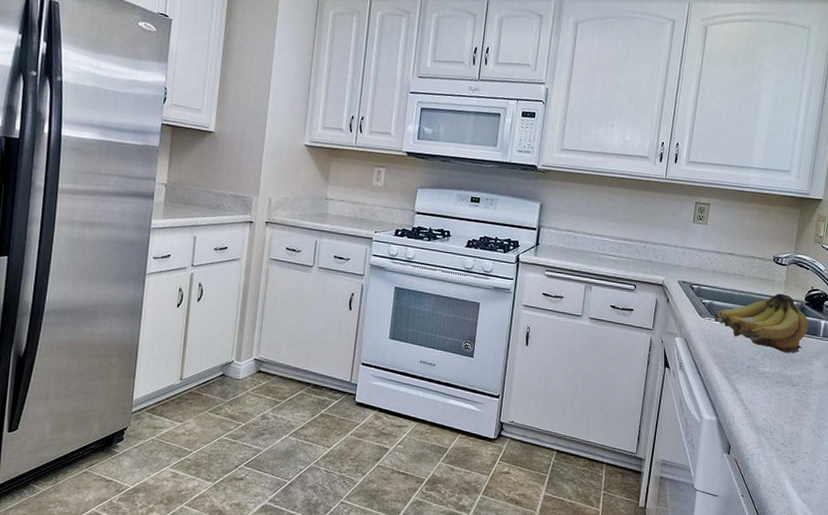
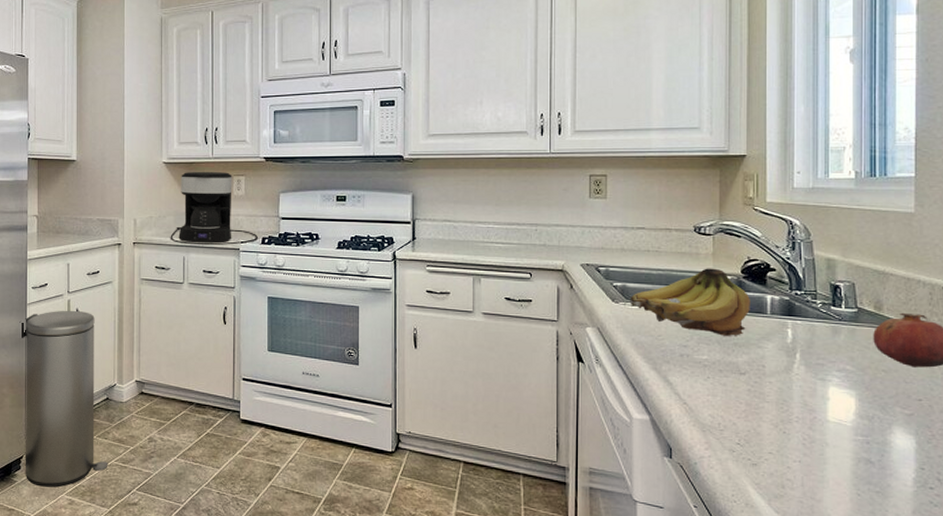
pedal bin: none [127,283,218,460] -> present [19,310,108,487]
coffee maker: none [304,157,392,234] -> present [170,171,258,245]

